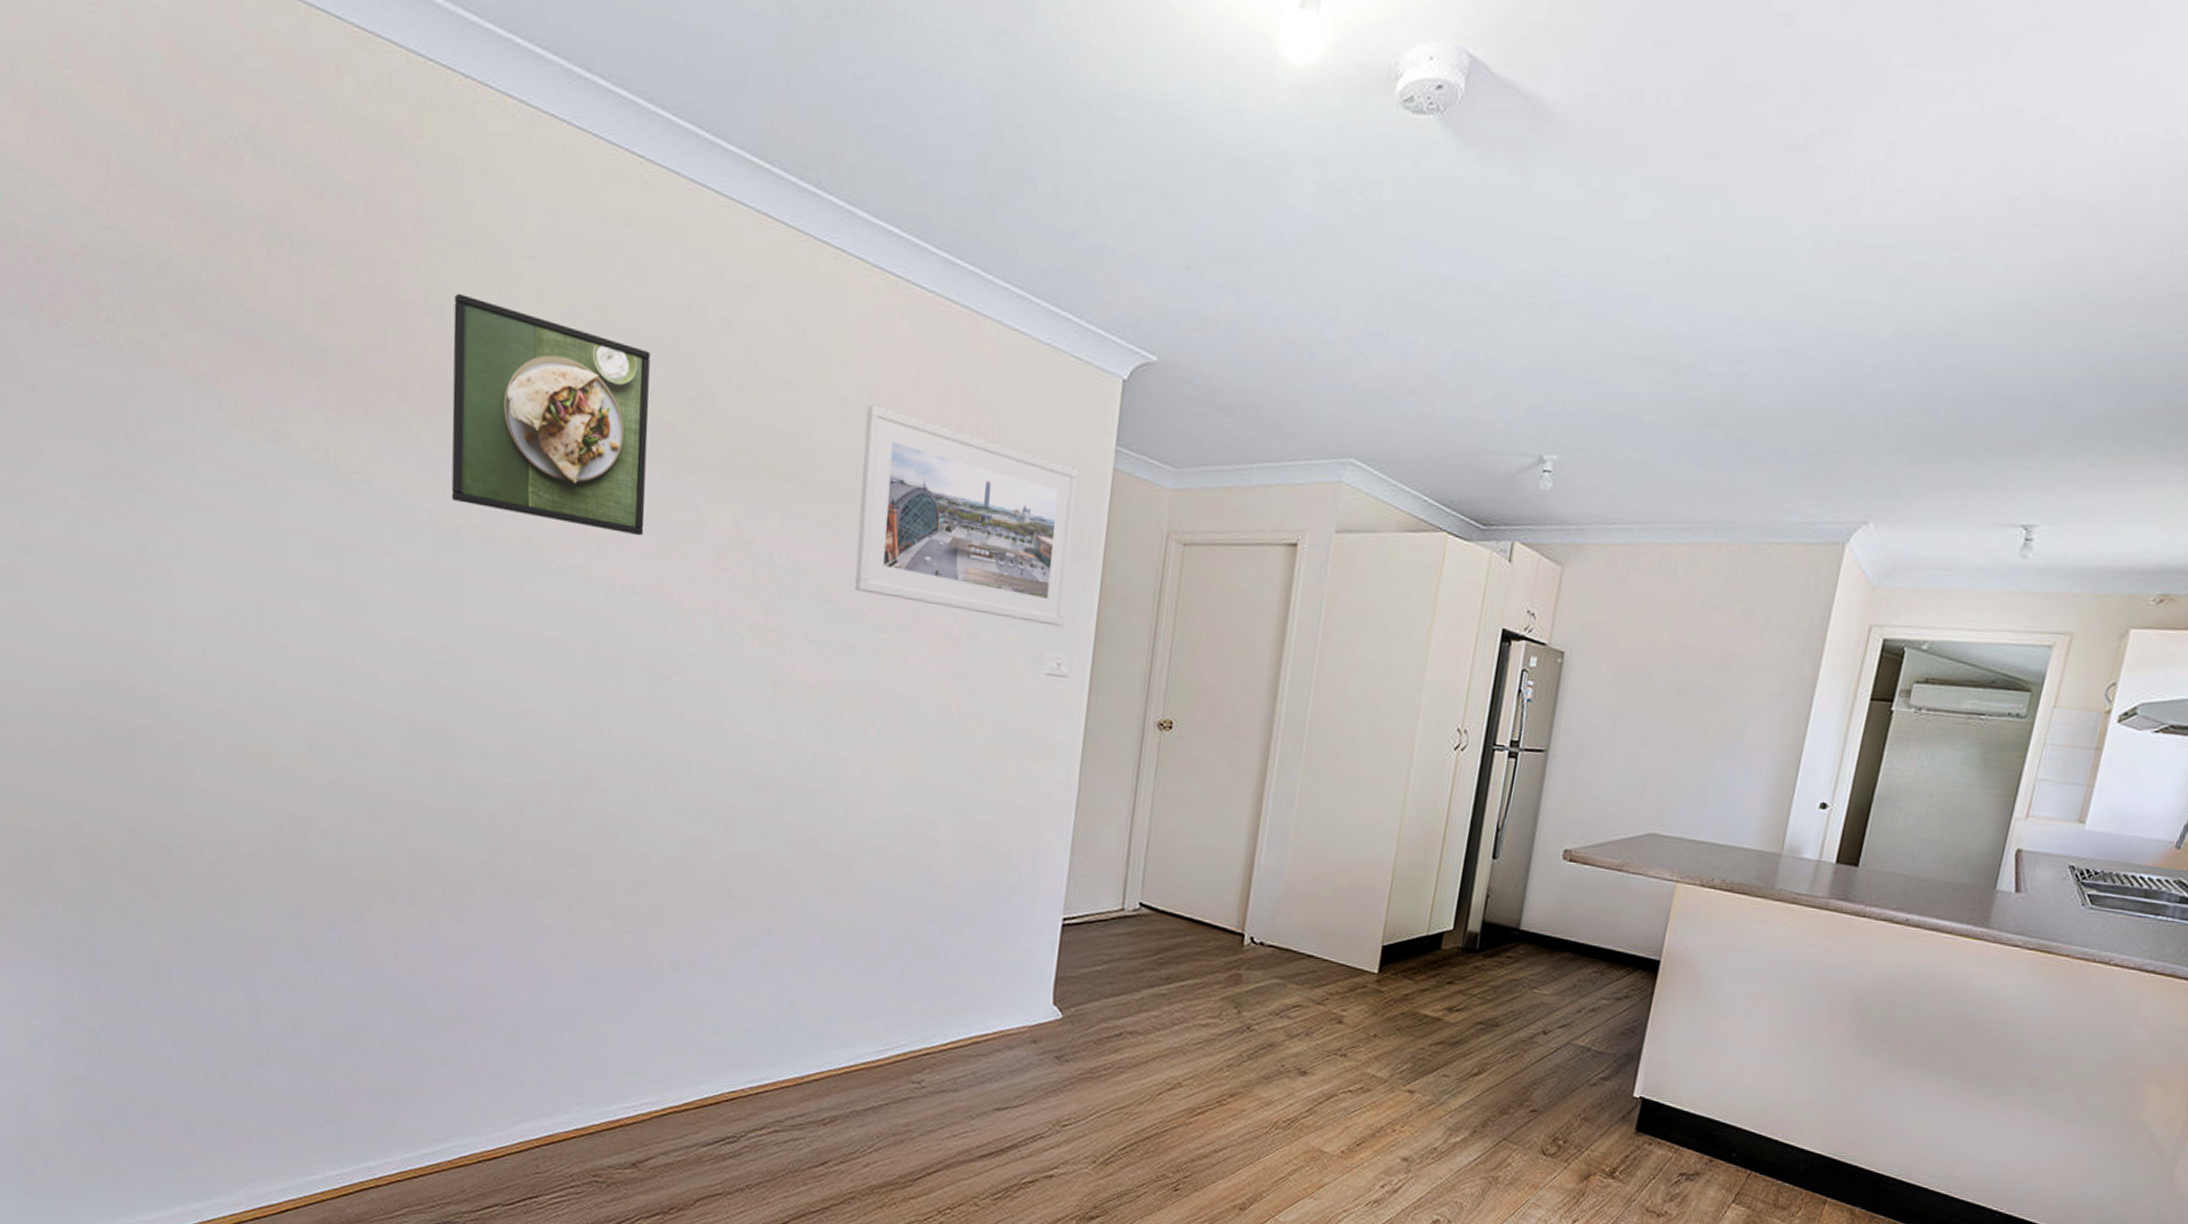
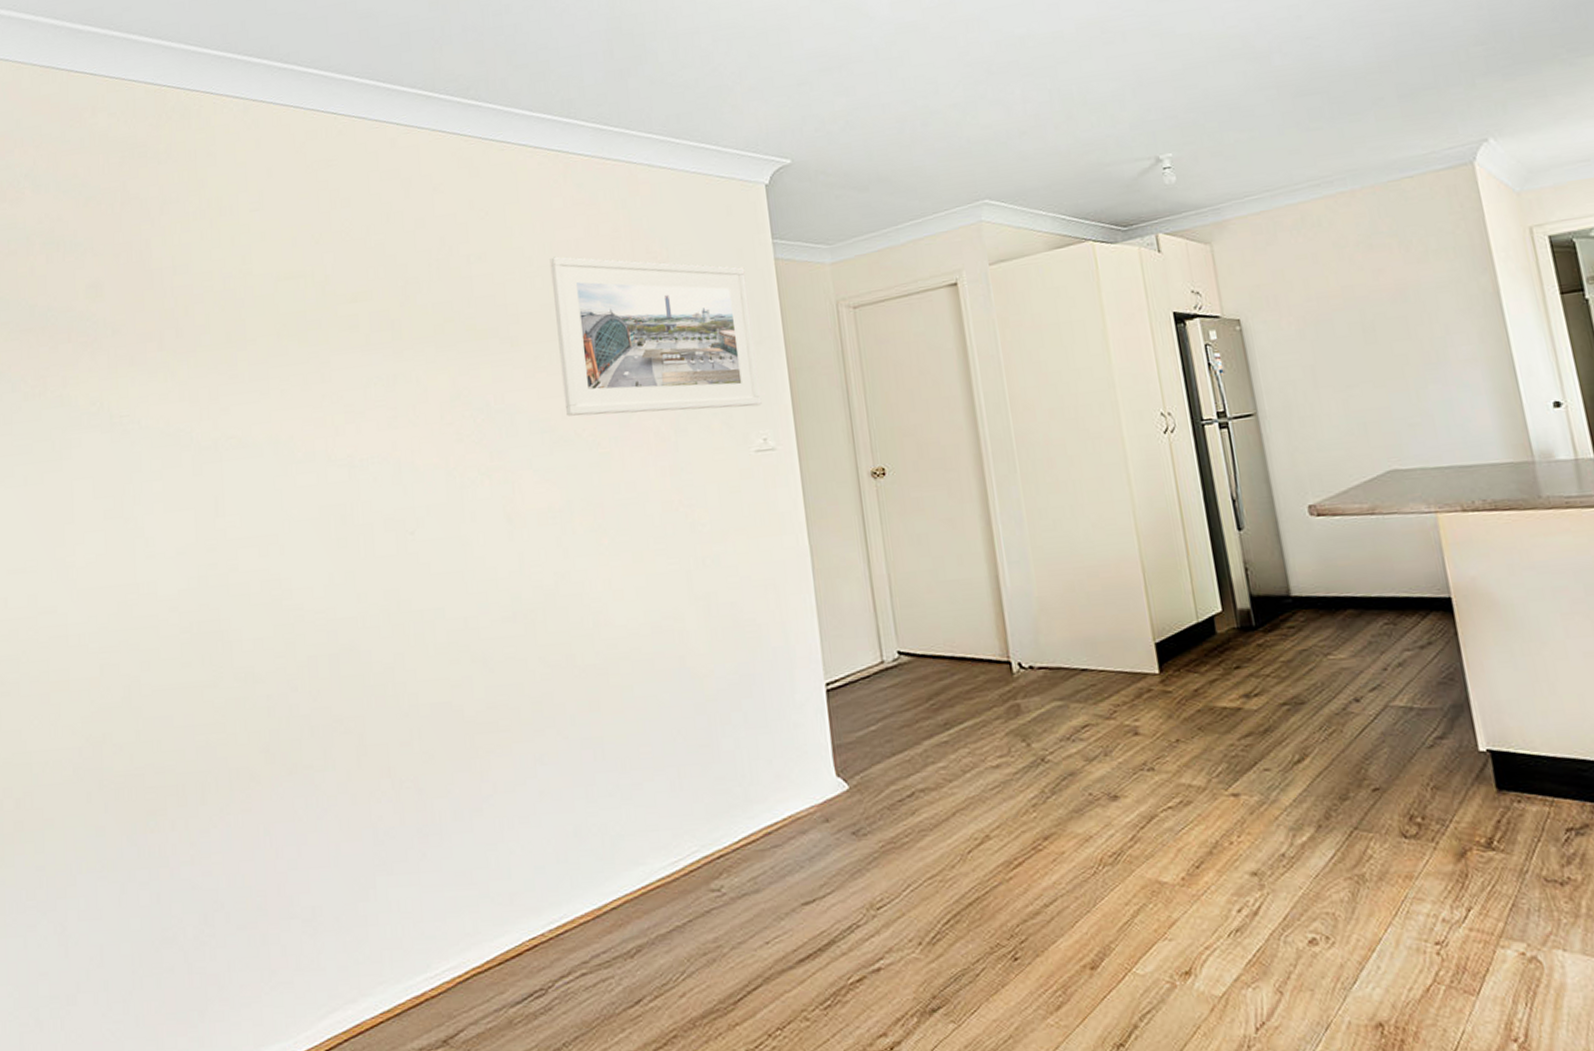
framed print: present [451,294,651,536] -> none [197,252,374,421]

